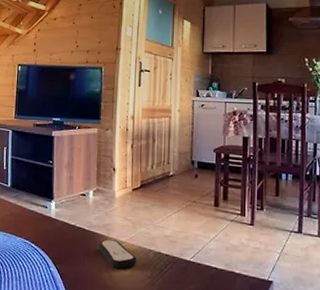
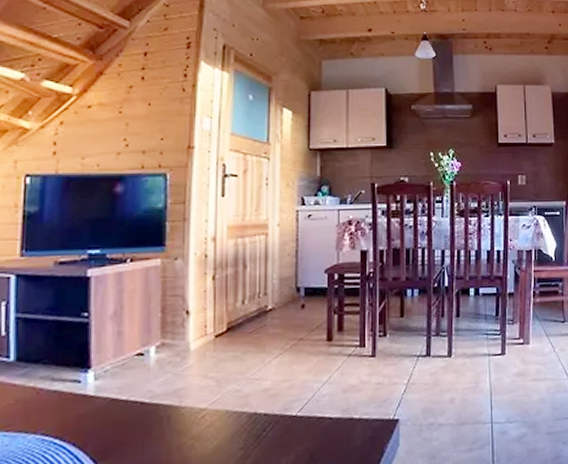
remote control: present [98,239,137,270] -> none [165,408,224,448]

